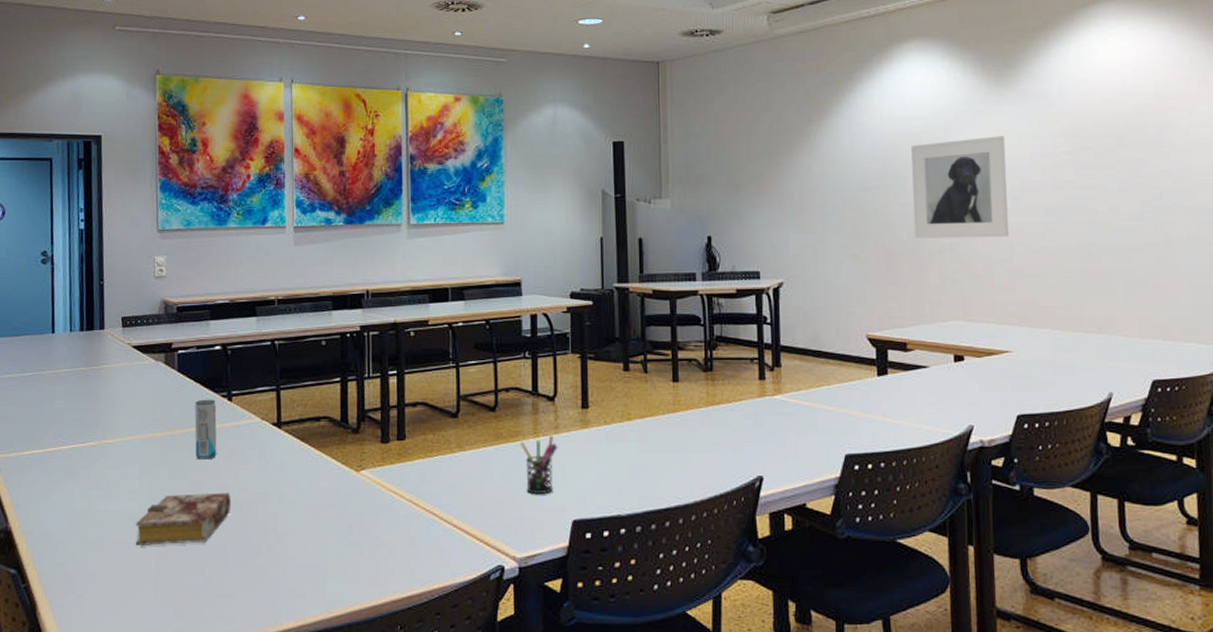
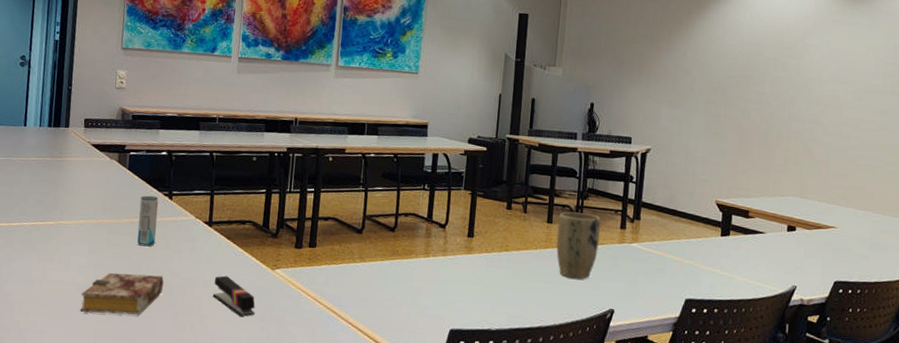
stapler: none [290,484,342,531] -> present [213,275,255,317]
pen holder: present [520,435,557,495] -> none [412,256,444,305]
plant pot: none [685,365,736,444] -> present [556,212,601,279]
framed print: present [911,136,1009,238] -> none [766,43,855,131]

